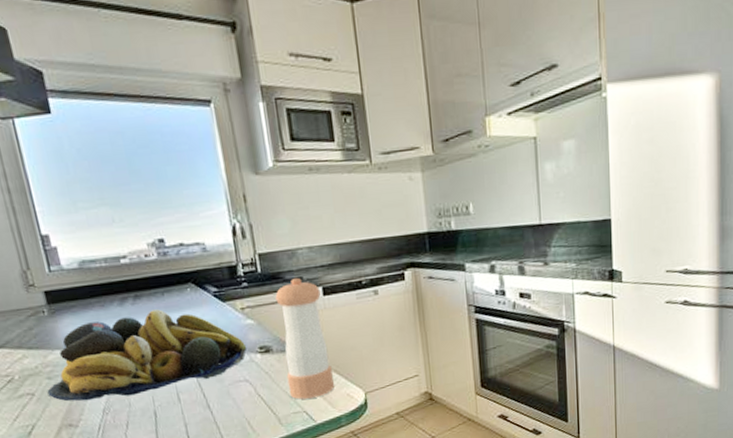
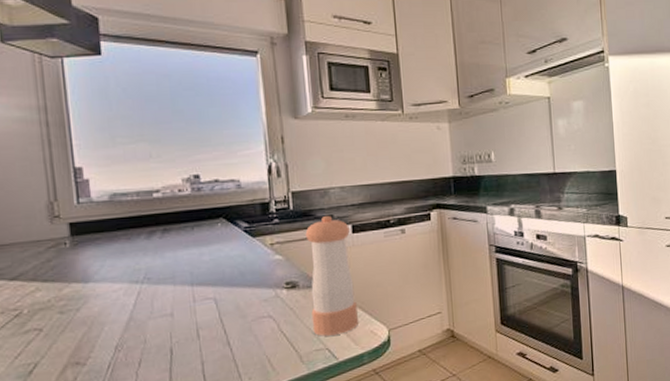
fruit bowl: present [47,309,247,402] -> none [57,243,274,338]

